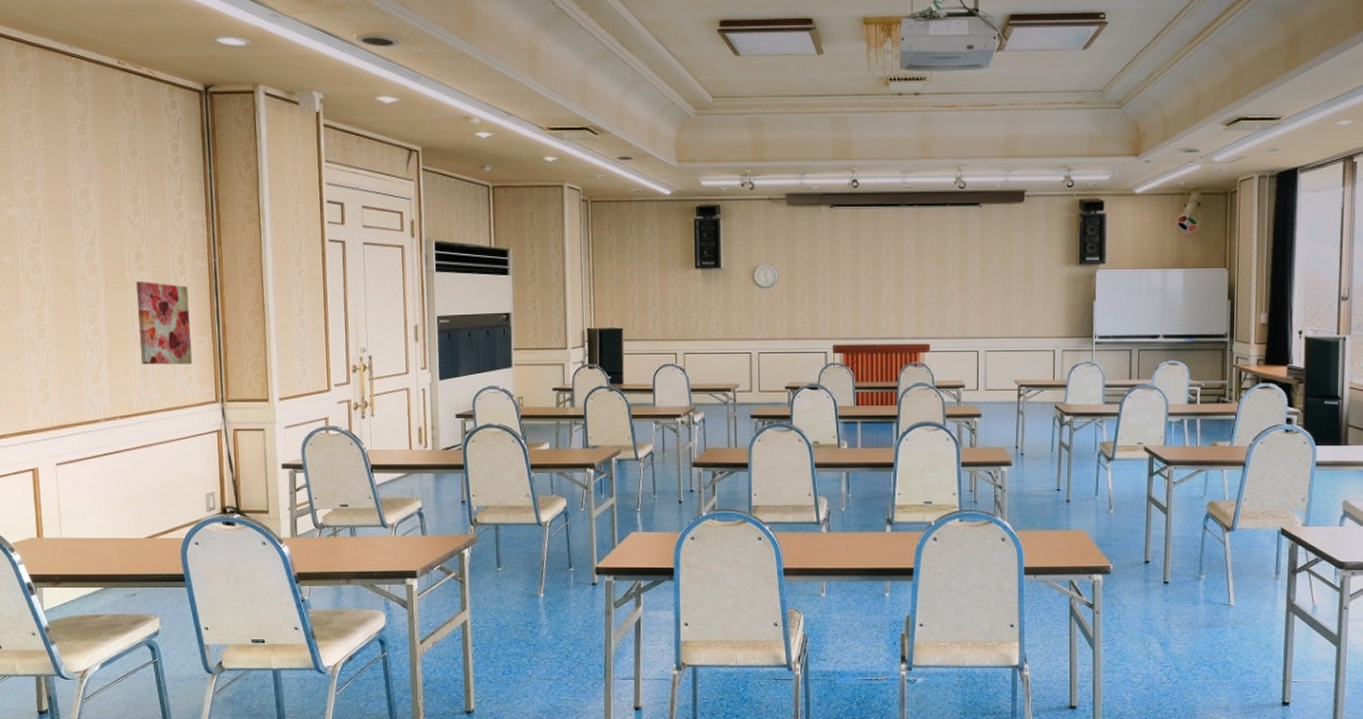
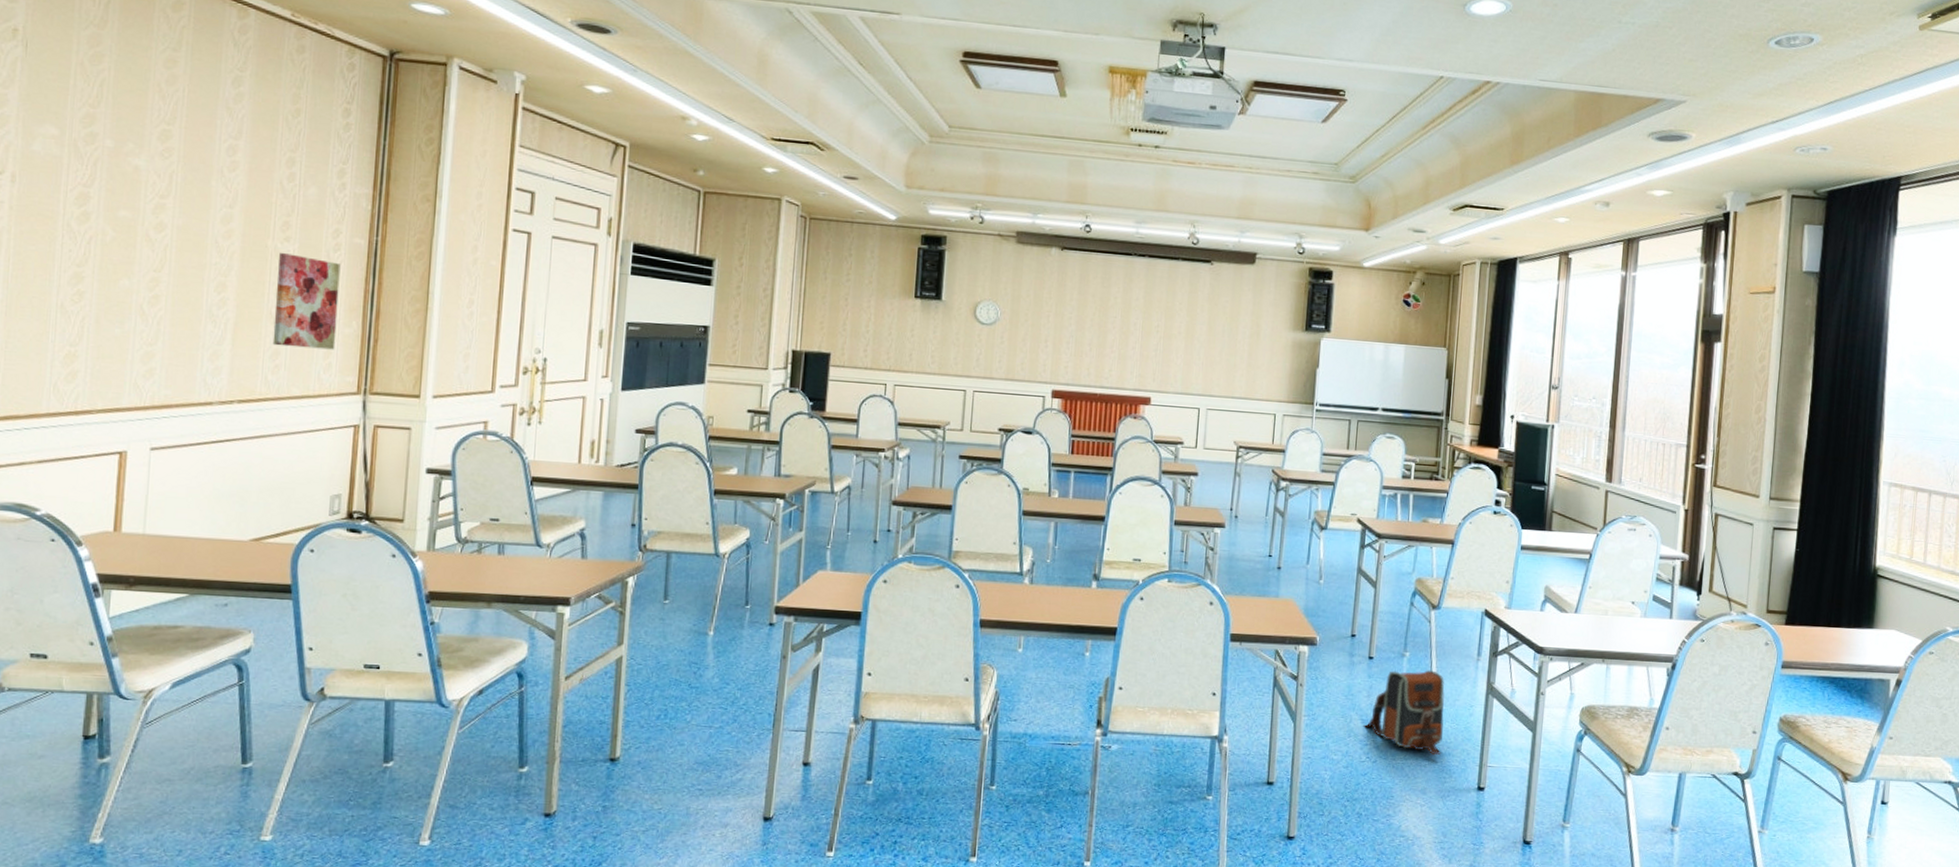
backpack: none [1162,591,1245,674] -> present [1363,670,1445,756]

